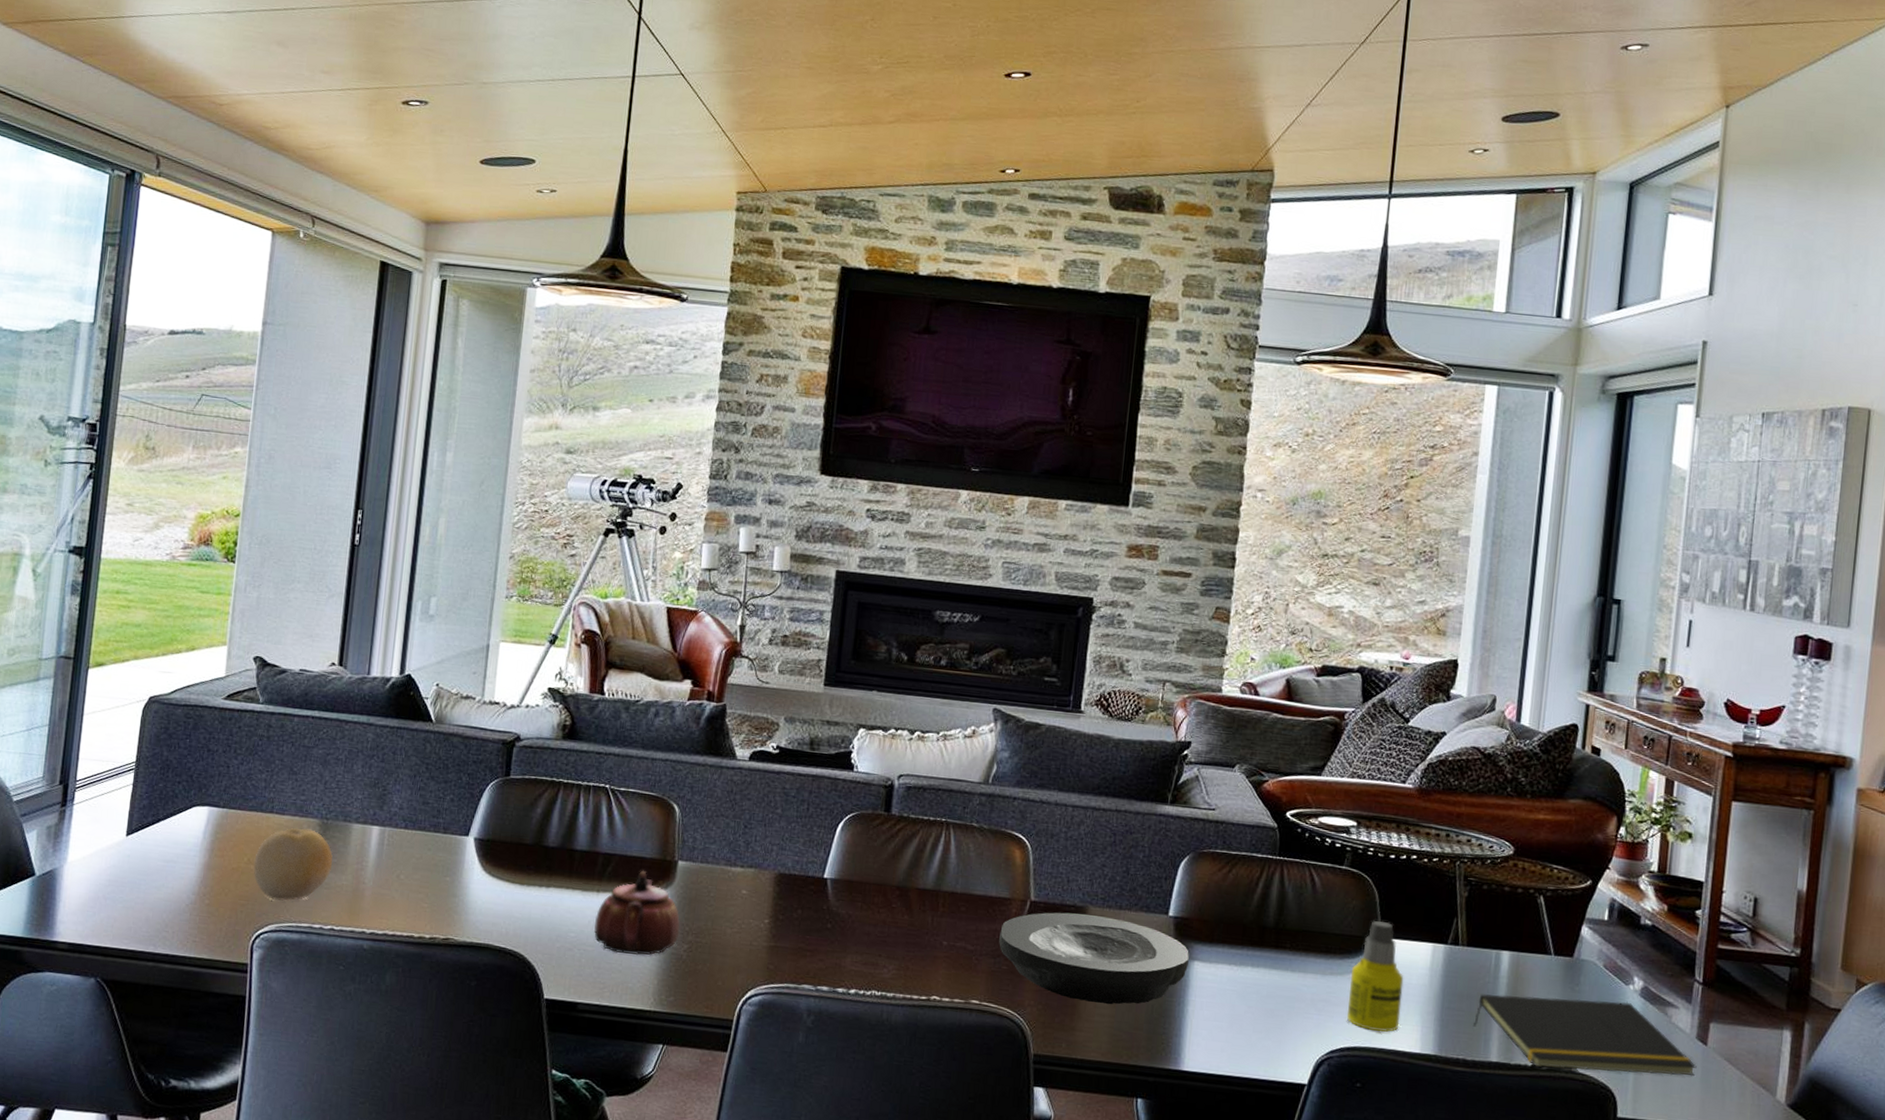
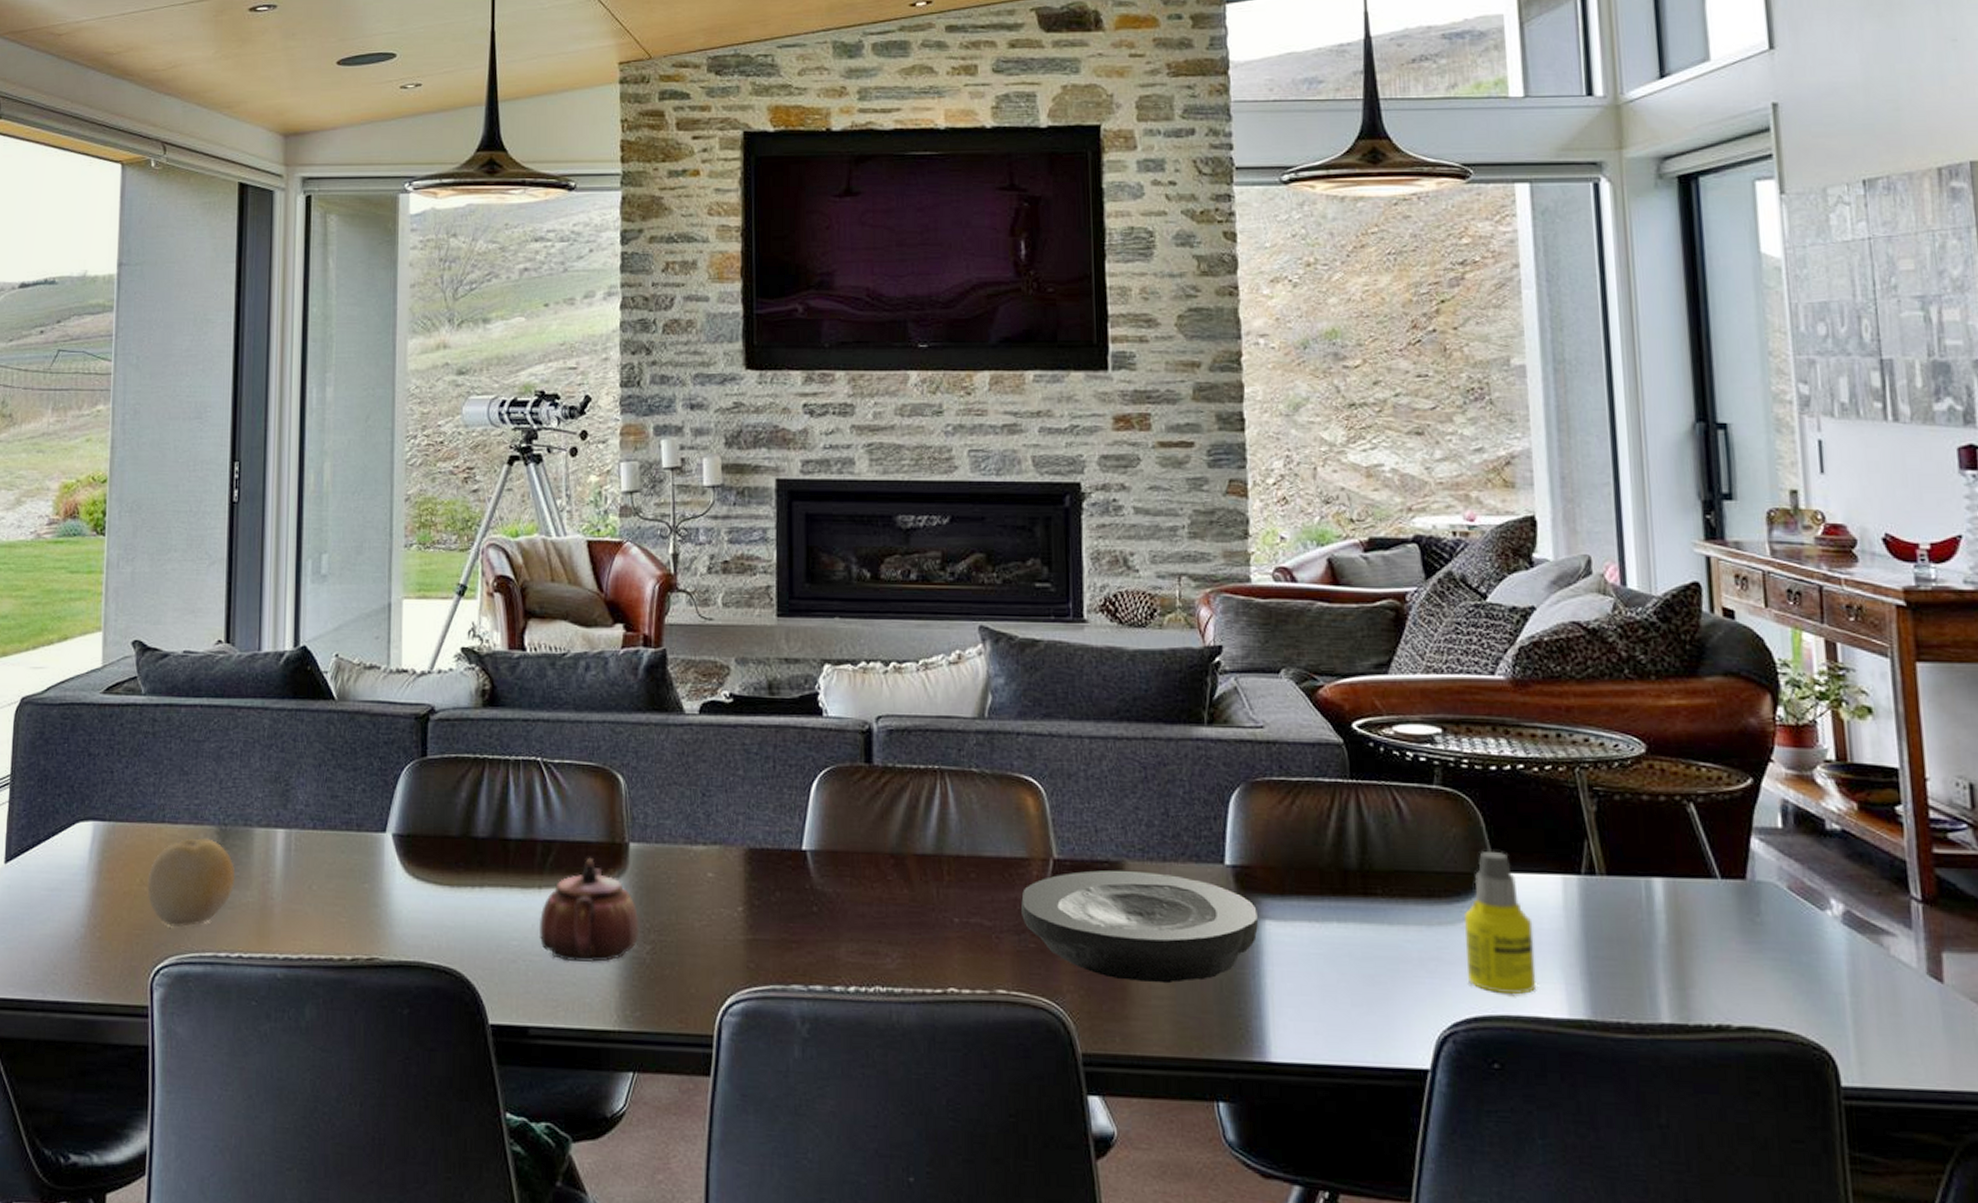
notepad: present [1472,993,1697,1077] -> none [1631,932,1935,1027]

